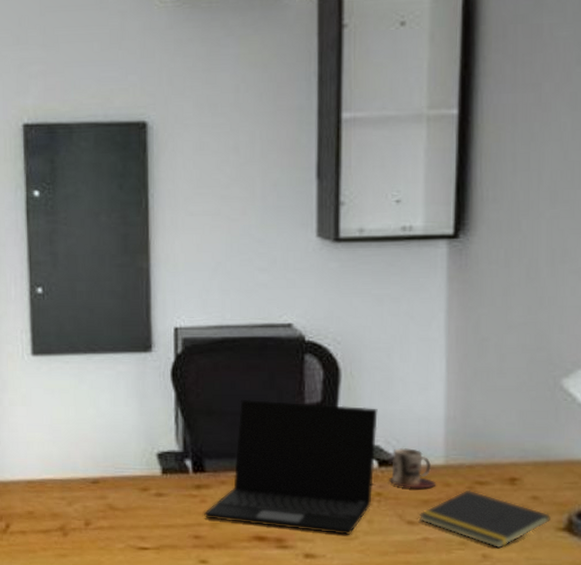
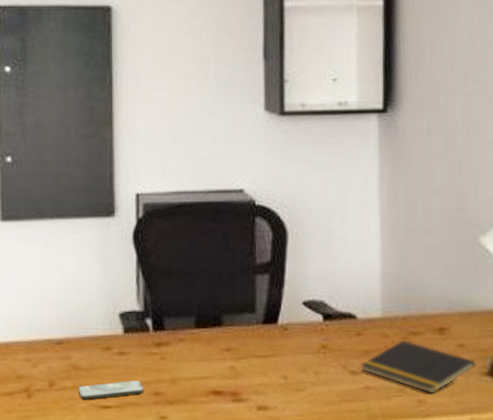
smartphone: none [115,523,184,540] -> present [79,381,145,400]
laptop: present [204,399,378,535] -> none [164,260,322,386]
mug: present [389,447,437,489] -> none [333,302,375,340]

